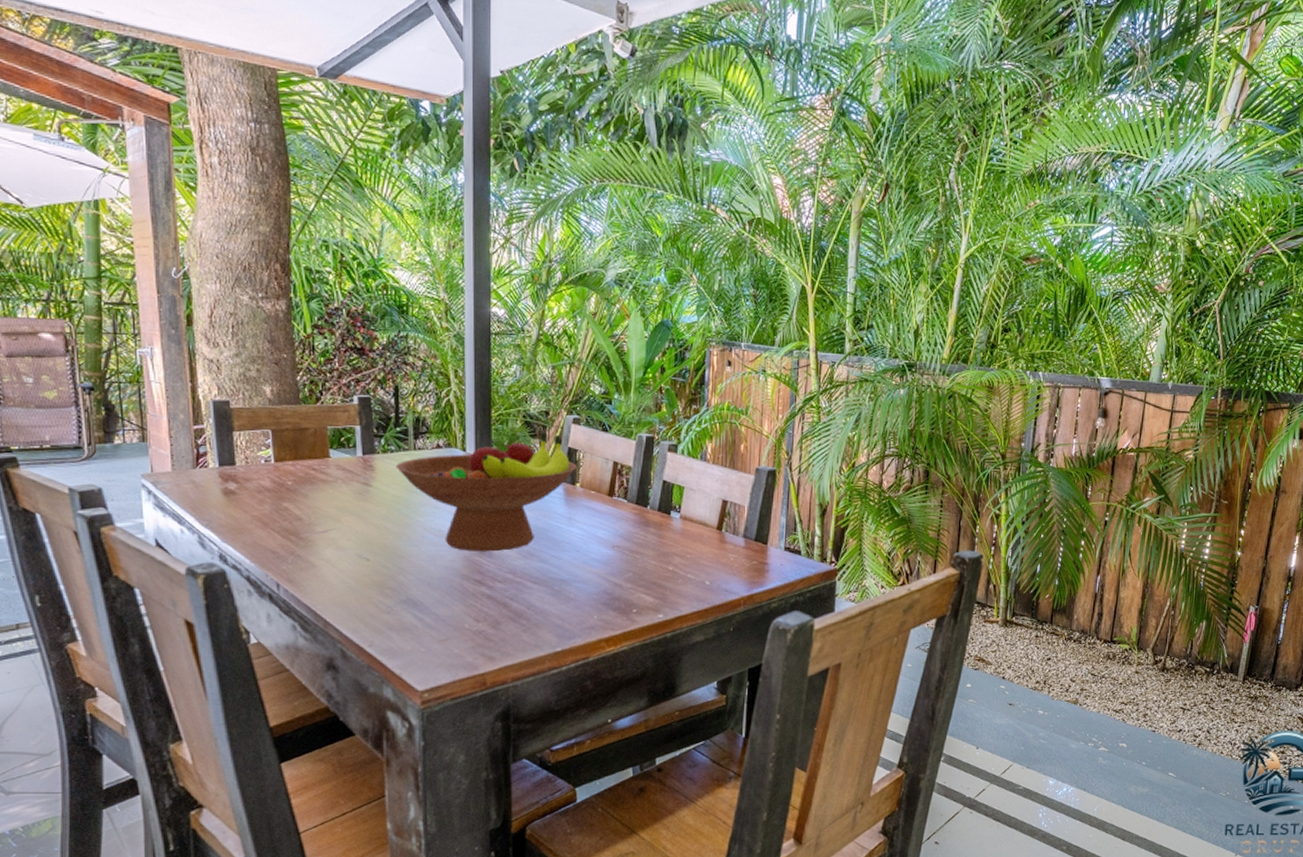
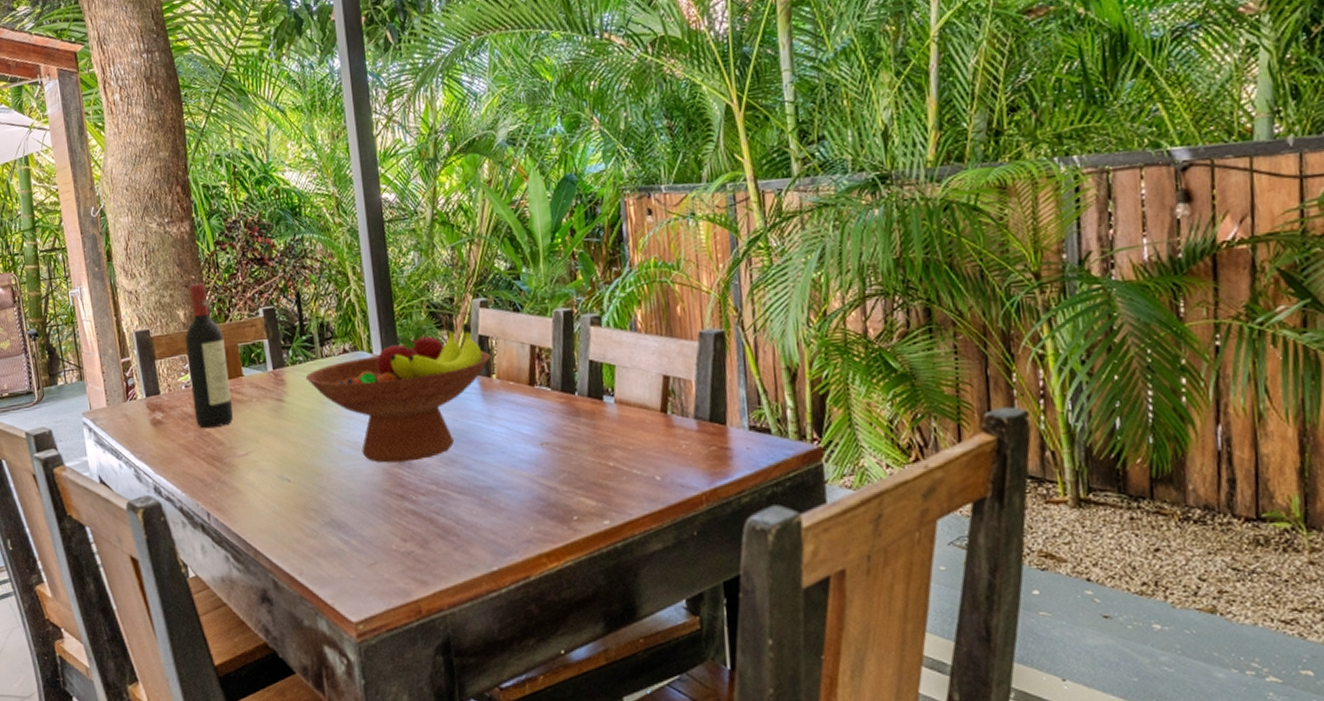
wine bottle: none [270,363,316,504] -> present [185,283,234,429]

